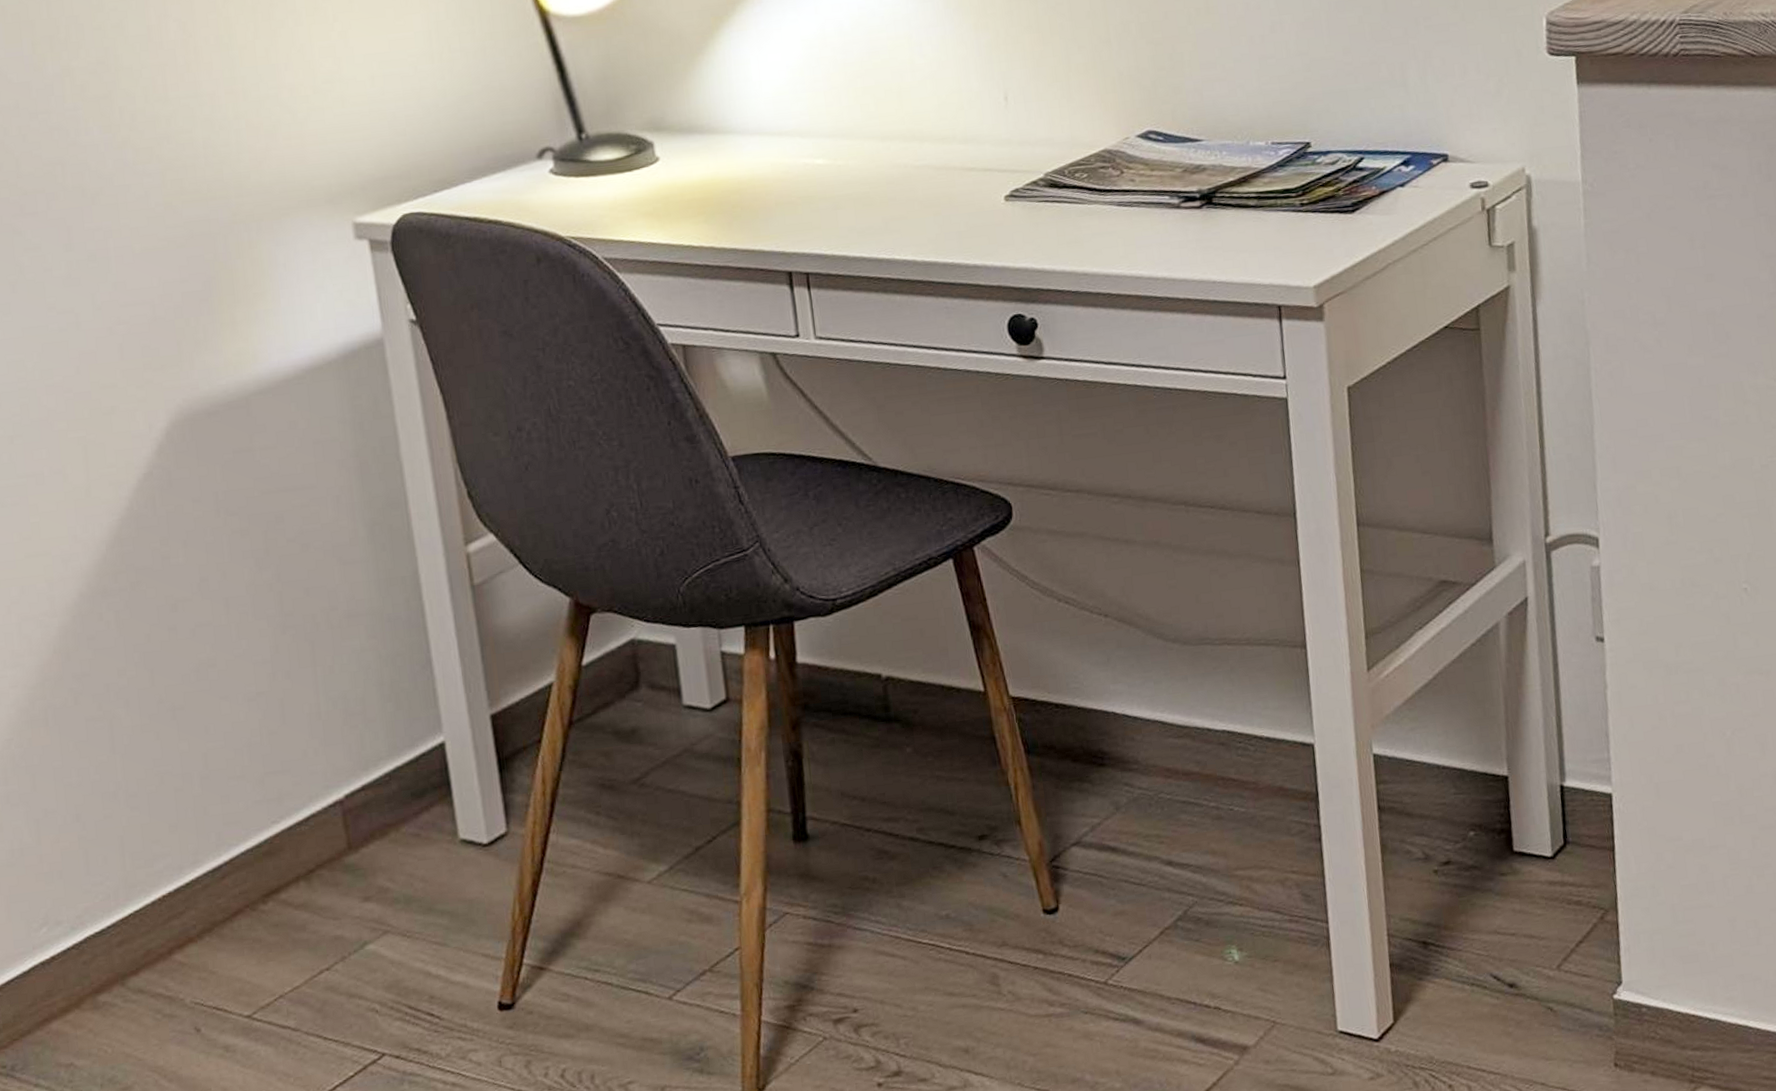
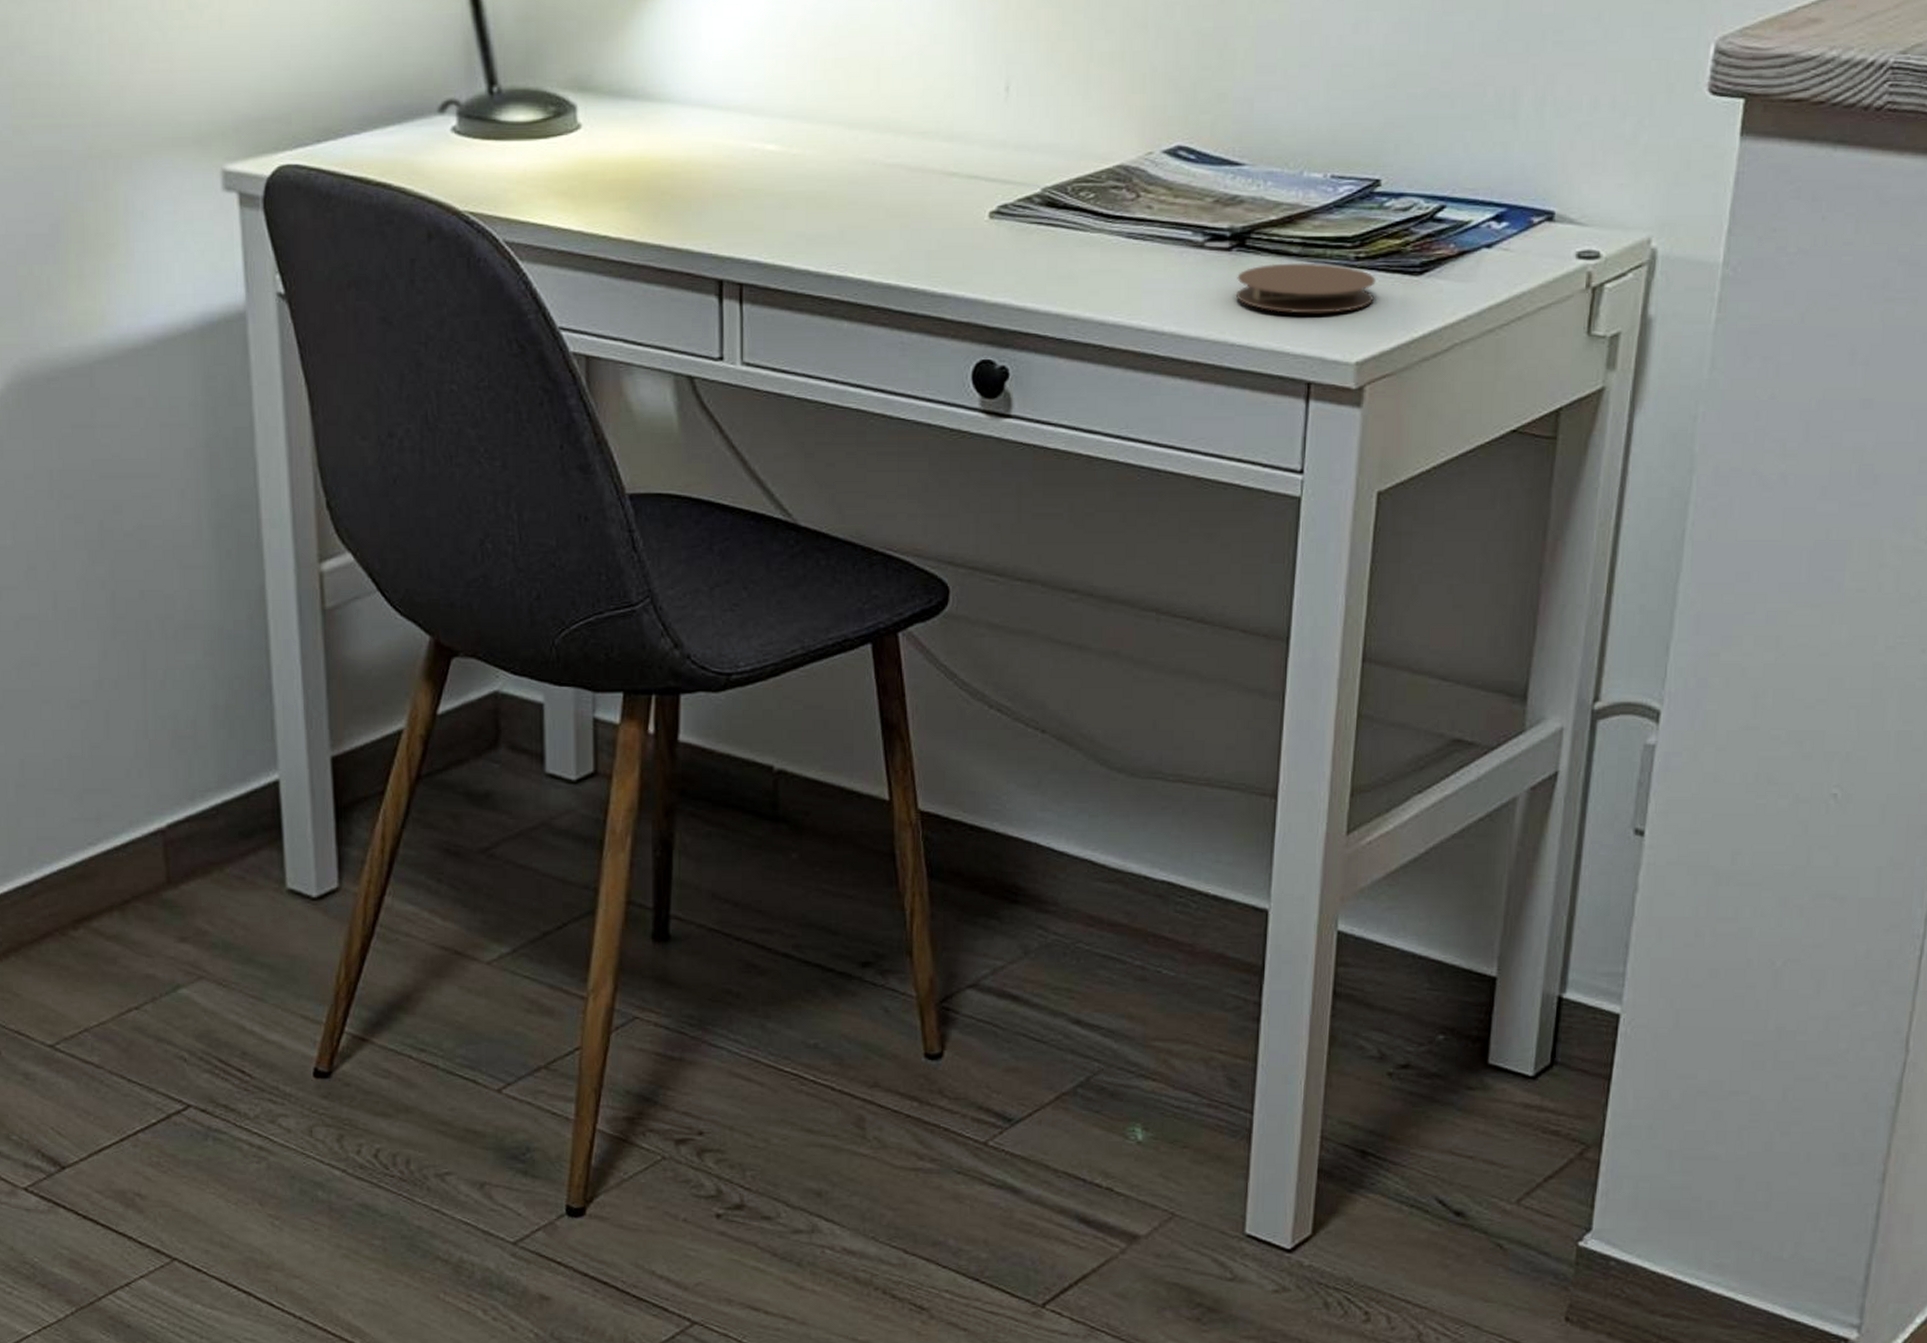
coaster: none [1210,211,1320,253] -> present [1235,263,1376,314]

